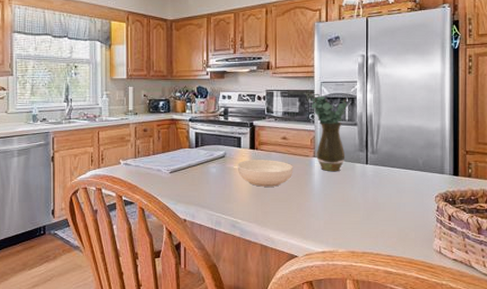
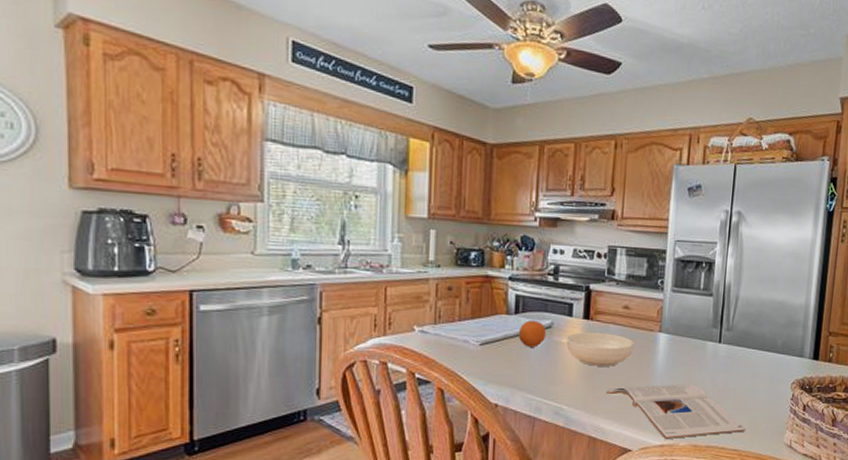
fruit: none [199,152,221,173] -> present [518,320,547,347]
magazine: none [273,199,397,247] -> present [606,383,746,440]
vase: present [309,92,348,171] -> none [660,252,704,350]

